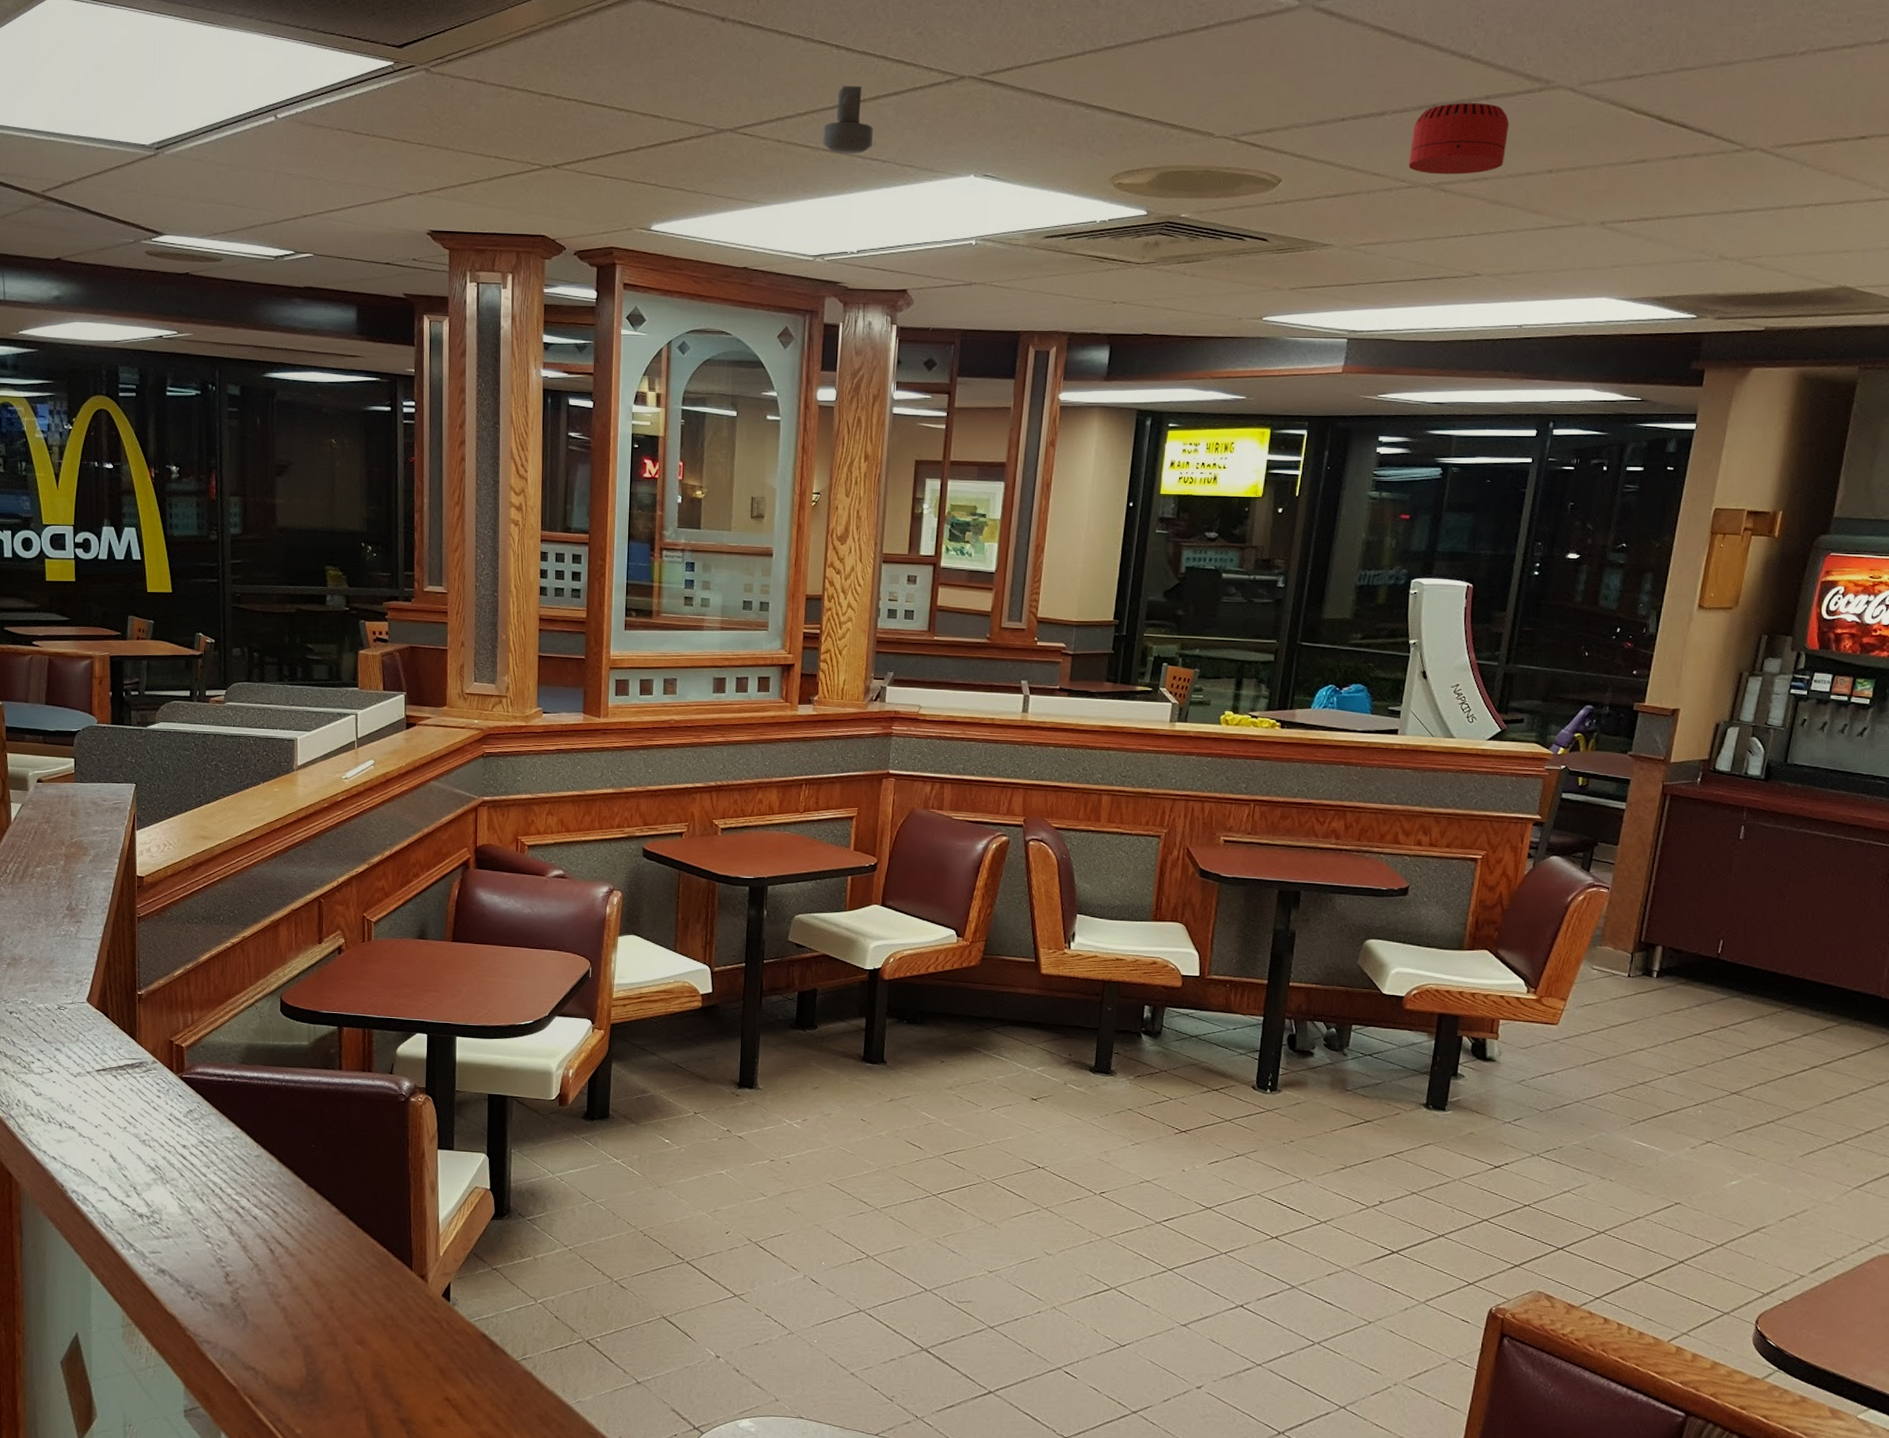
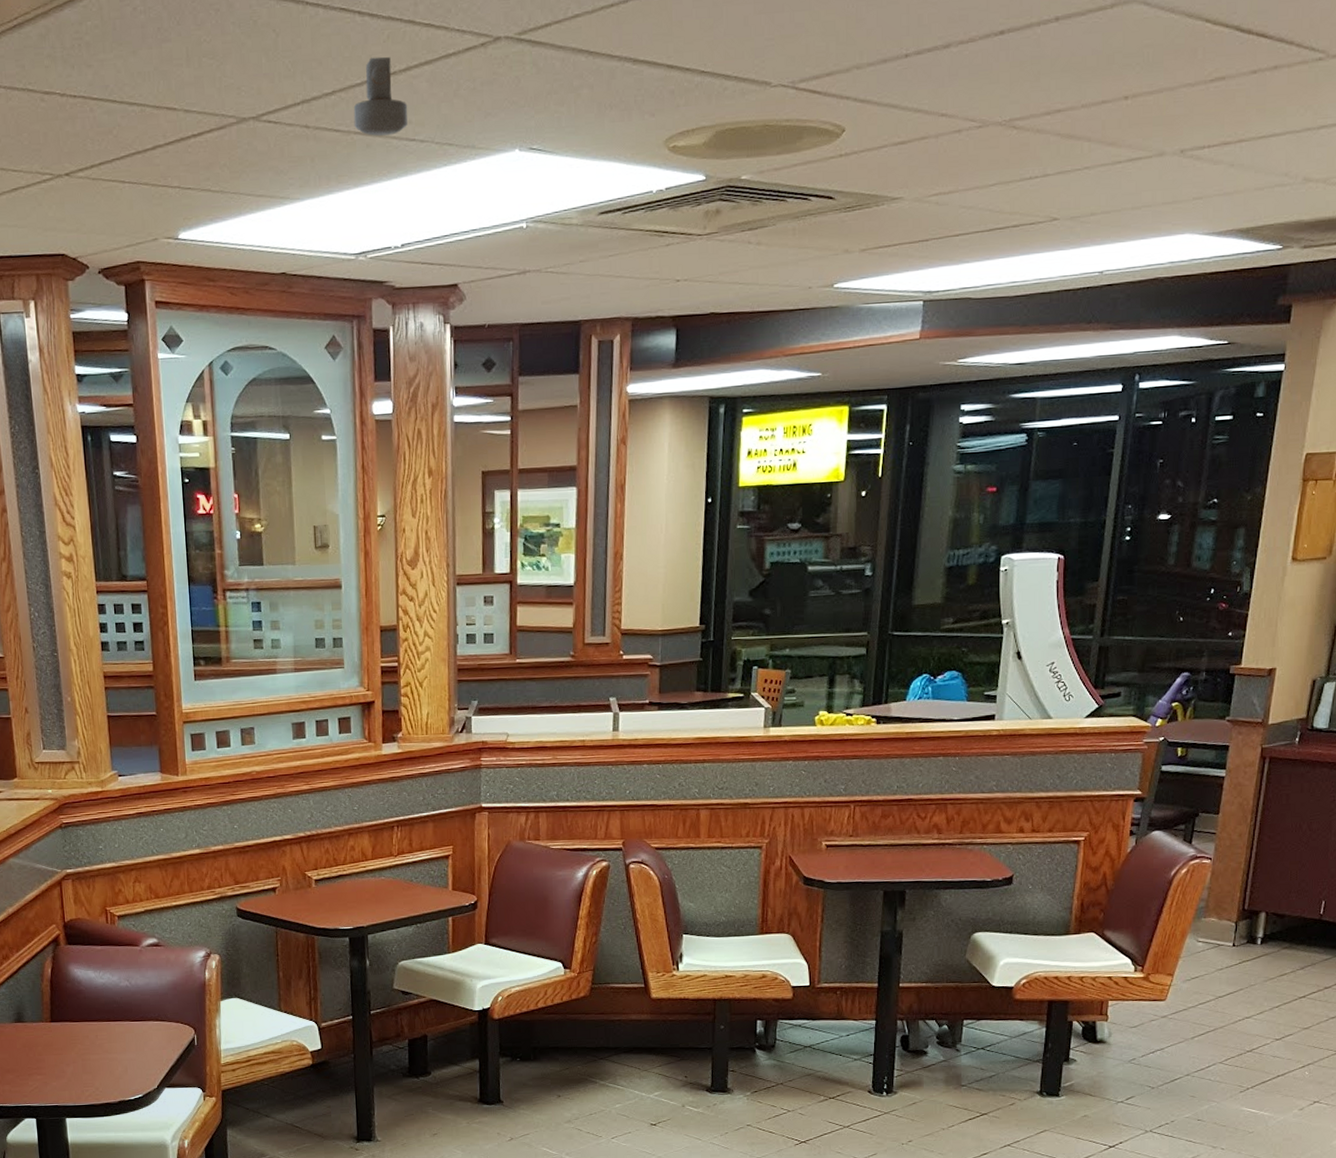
smoke detector: present [1408,103,1509,175] -> none [978,25,1081,111]

